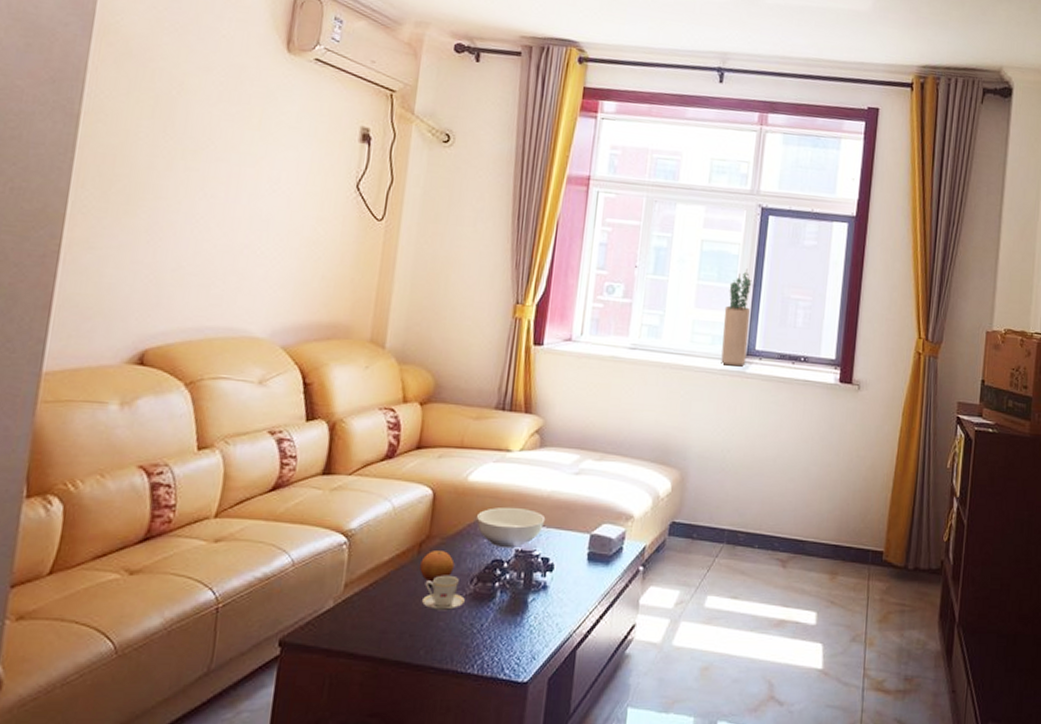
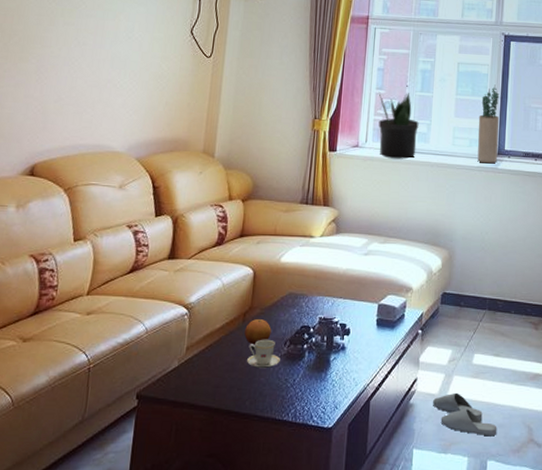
bowl: present [477,507,546,549] -> none [288,282,342,317]
planter: none [598,273,650,358] -> present [378,92,419,160]
slippers: none [654,641,732,693] -> present [433,392,497,437]

